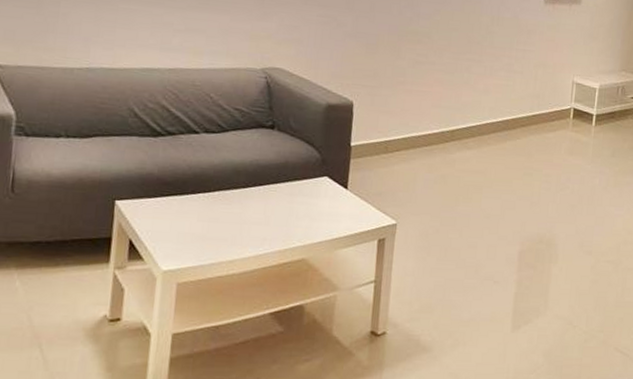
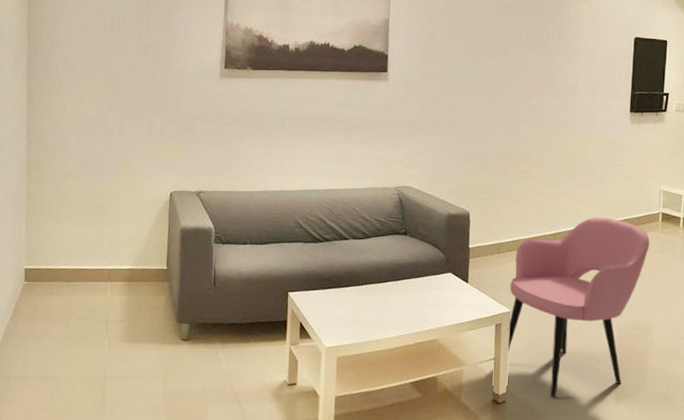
armchair: none [391,112,559,326] -> present [507,217,650,398]

